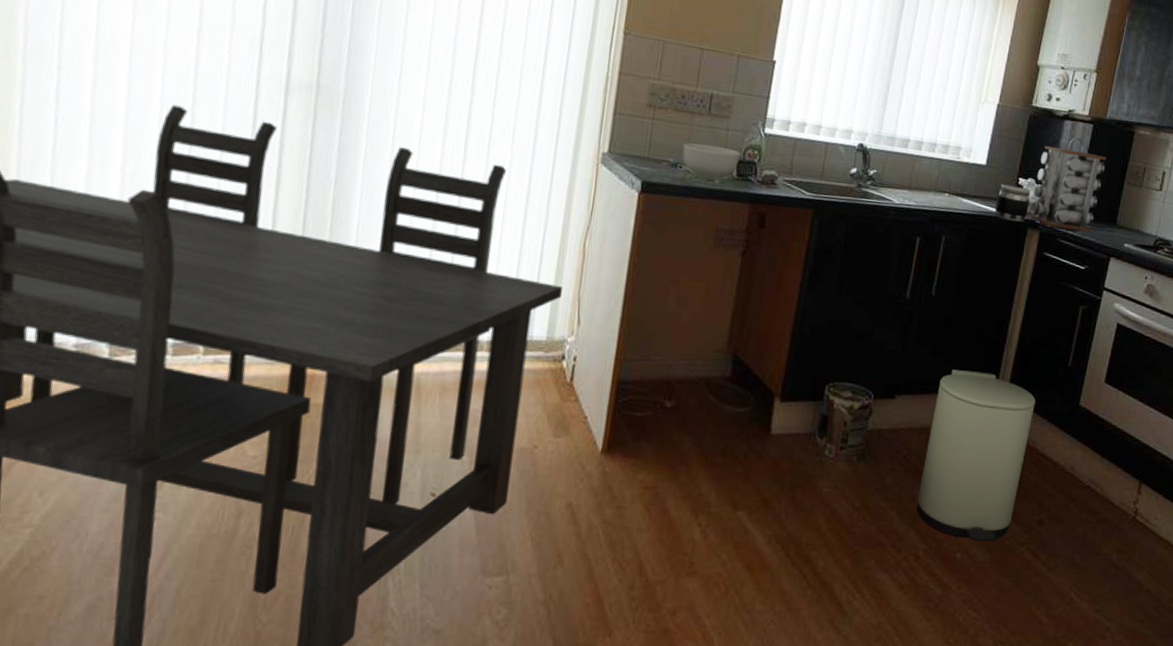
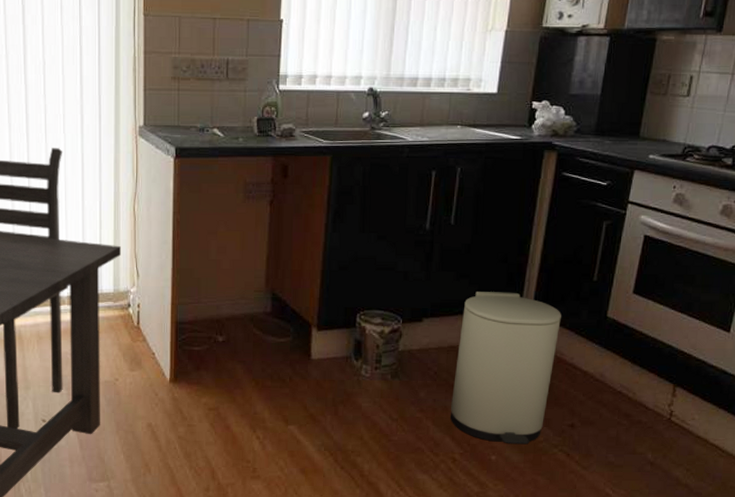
bowl: present [682,142,741,181] -> none [207,108,260,140]
jar: present [994,184,1031,222] -> none [508,110,546,145]
spice rack: present [1030,137,1107,232] -> none [545,52,626,148]

